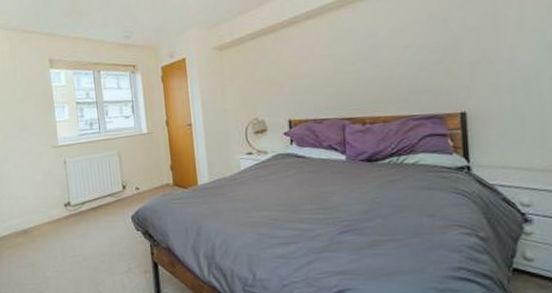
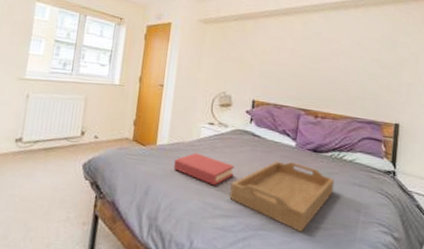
hardback book: none [220,186,284,216] -> present [174,152,234,186]
serving tray: none [283,177,399,247] -> present [228,161,335,232]

